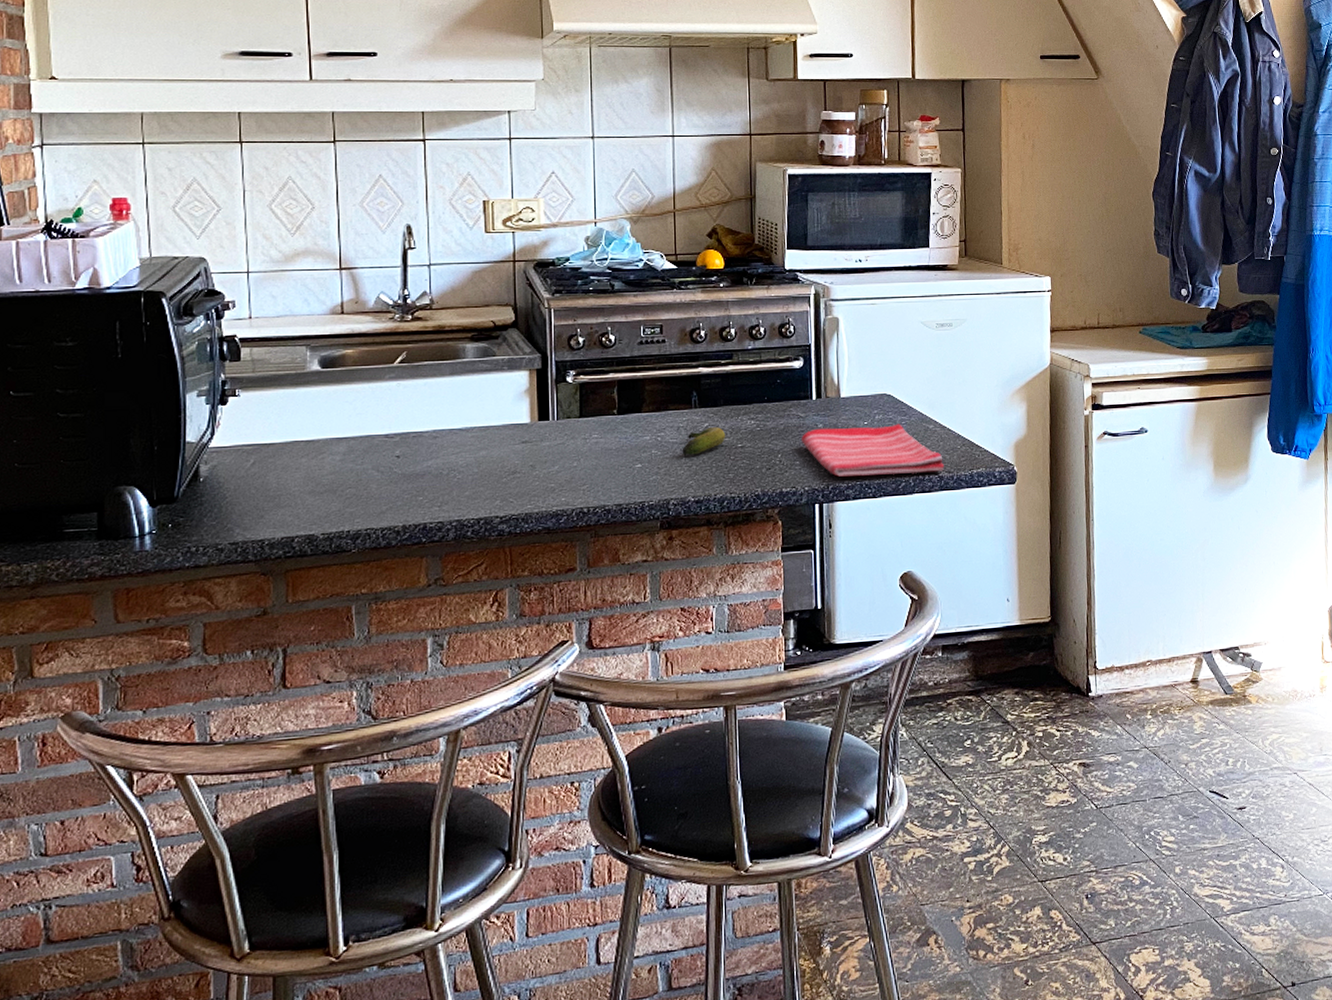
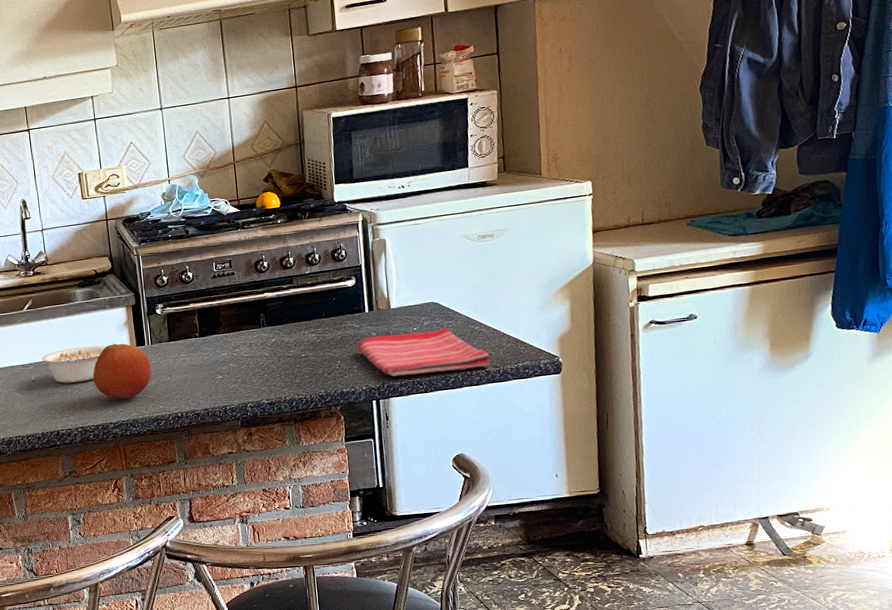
legume: none [412,415,500,462] -> present [41,345,107,383]
fruit: none [478,415,554,486] -> present [92,343,152,399]
banana: present [682,427,726,455] -> none [254,341,291,366]

